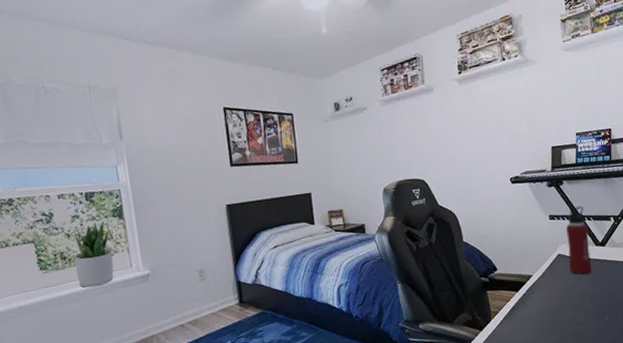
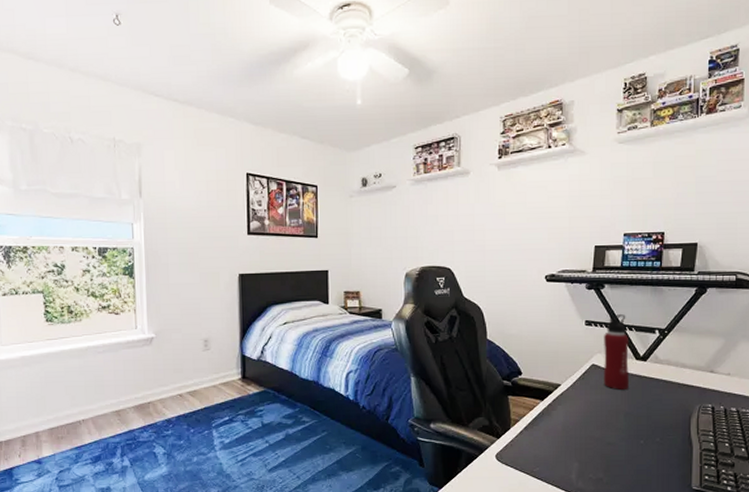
planter: present [74,221,114,288] -> none [81,278,119,345]

